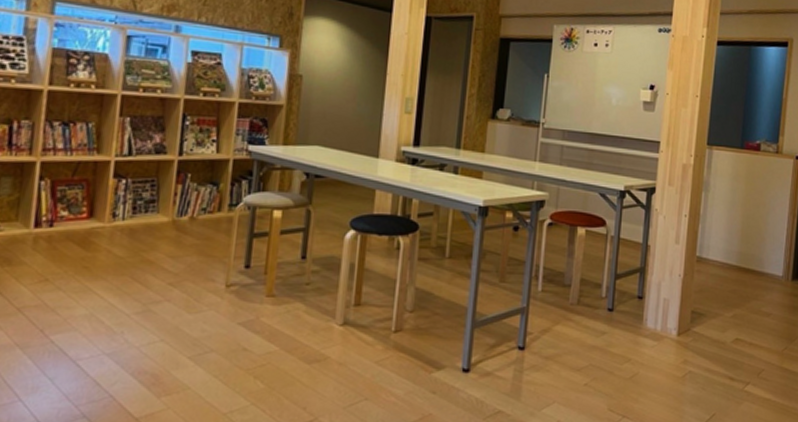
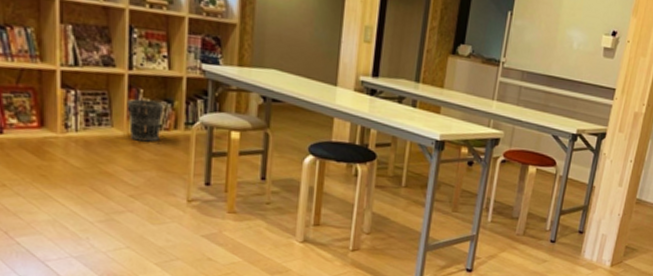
wastebasket: none [174,183,210,226] -> present [126,98,165,142]

